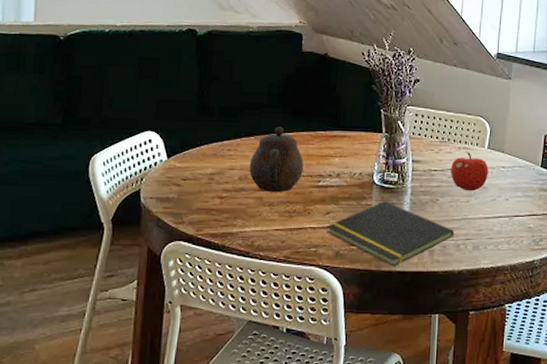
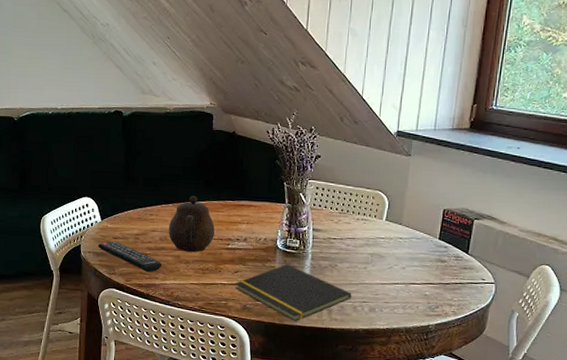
remote control: none [161,183,241,219] -> present [97,241,162,273]
fruit: present [450,152,489,191] -> none [348,223,386,259]

